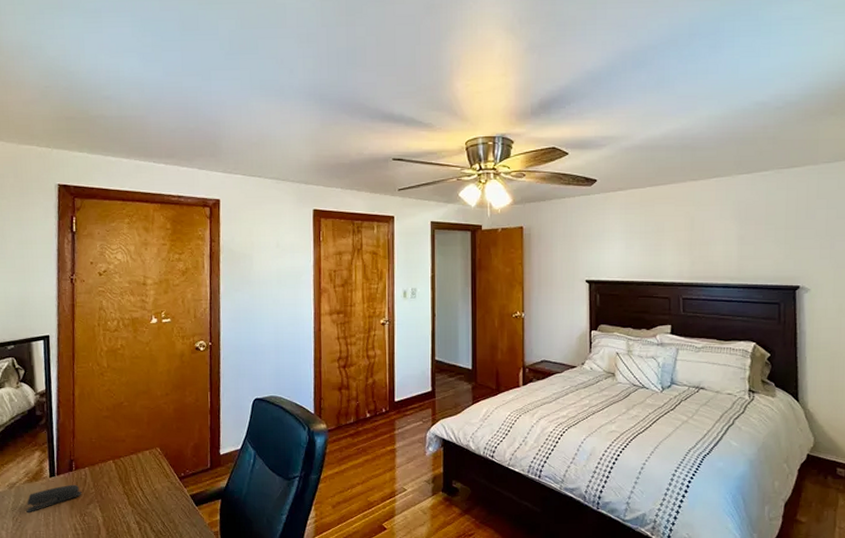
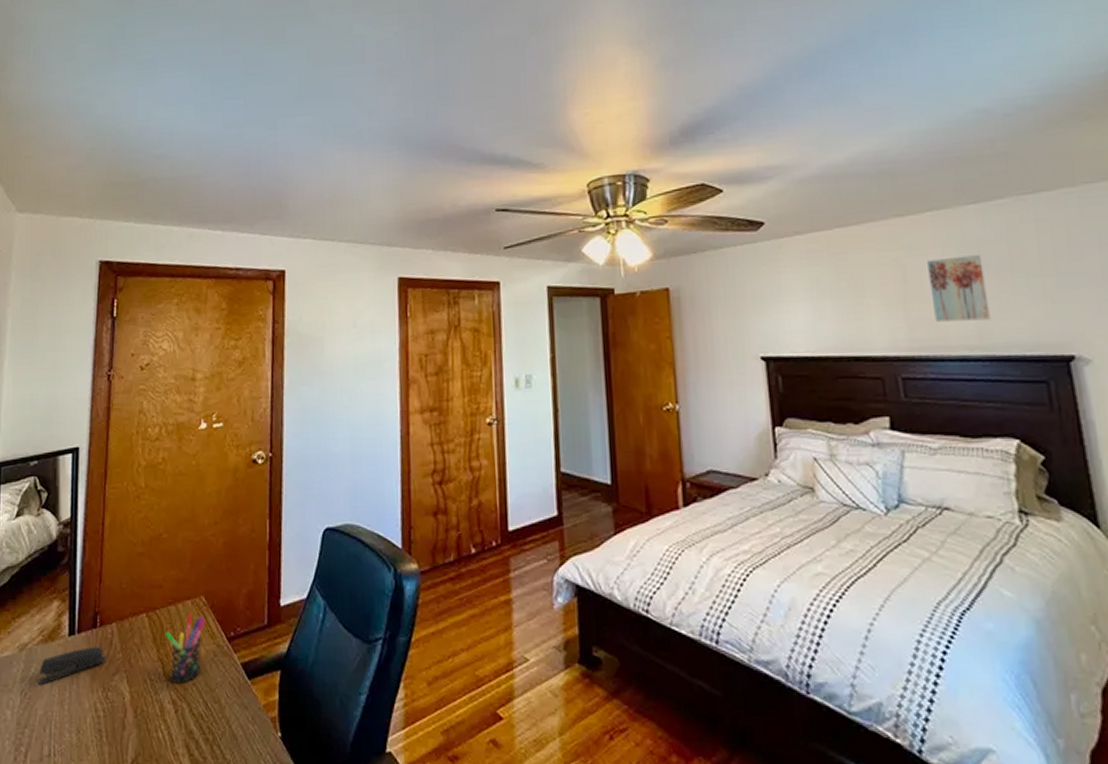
pen holder: none [128,460,162,510] -> present [165,613,206,683]
wall art: none [709,212,748,259] -> present [927,255,991,322]

